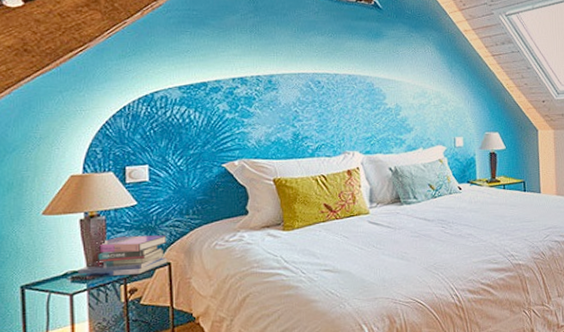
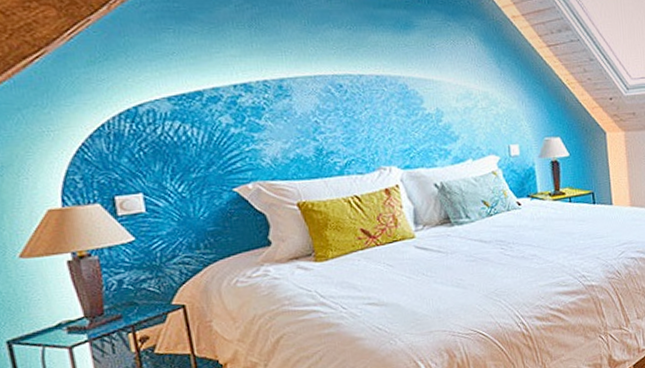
books: present [78,235,168,277] -> none [73,274,181,327]

